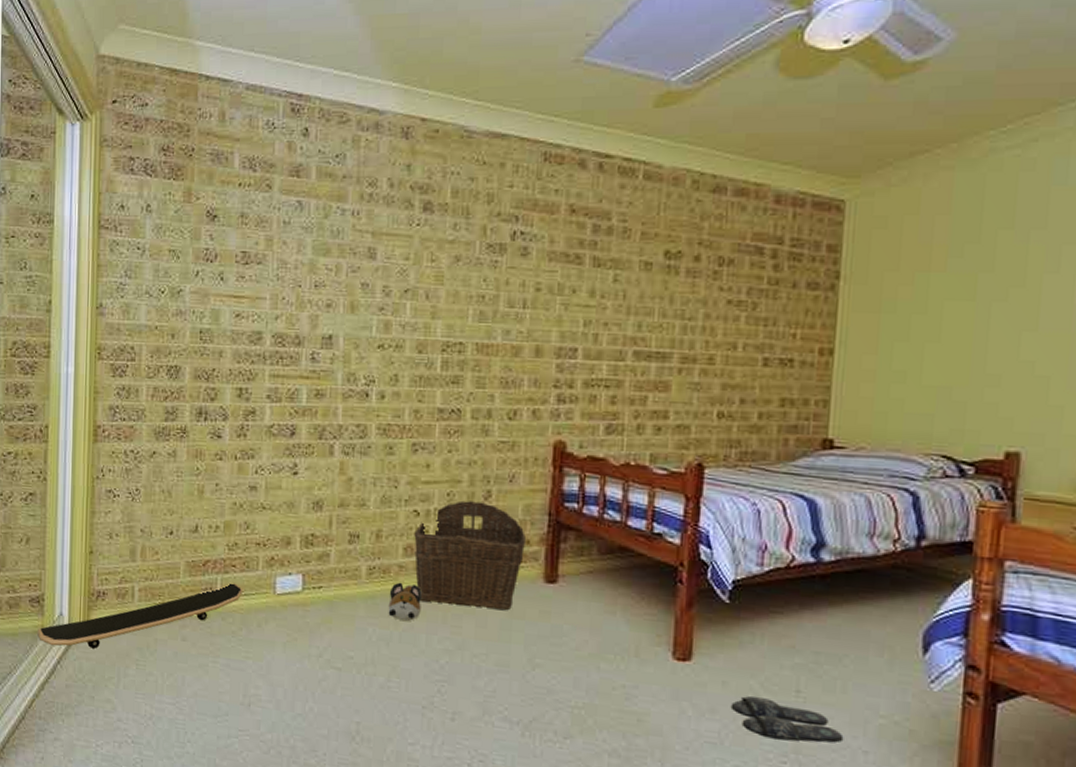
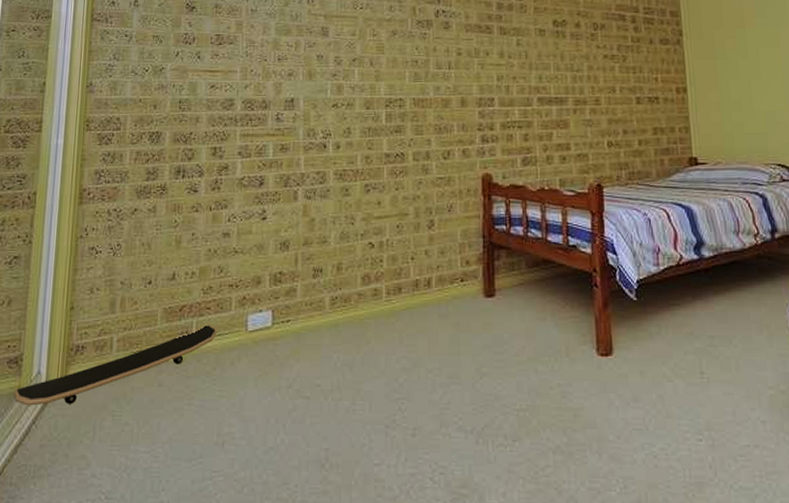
plush toy: present [388,582,422,621] -> none [350,309,379,344]
wicker basket: present [414,500,527,611] -> none [370,231,466,326]
slippers: present [732,695,842,743] -> none [651,381,743,419]

